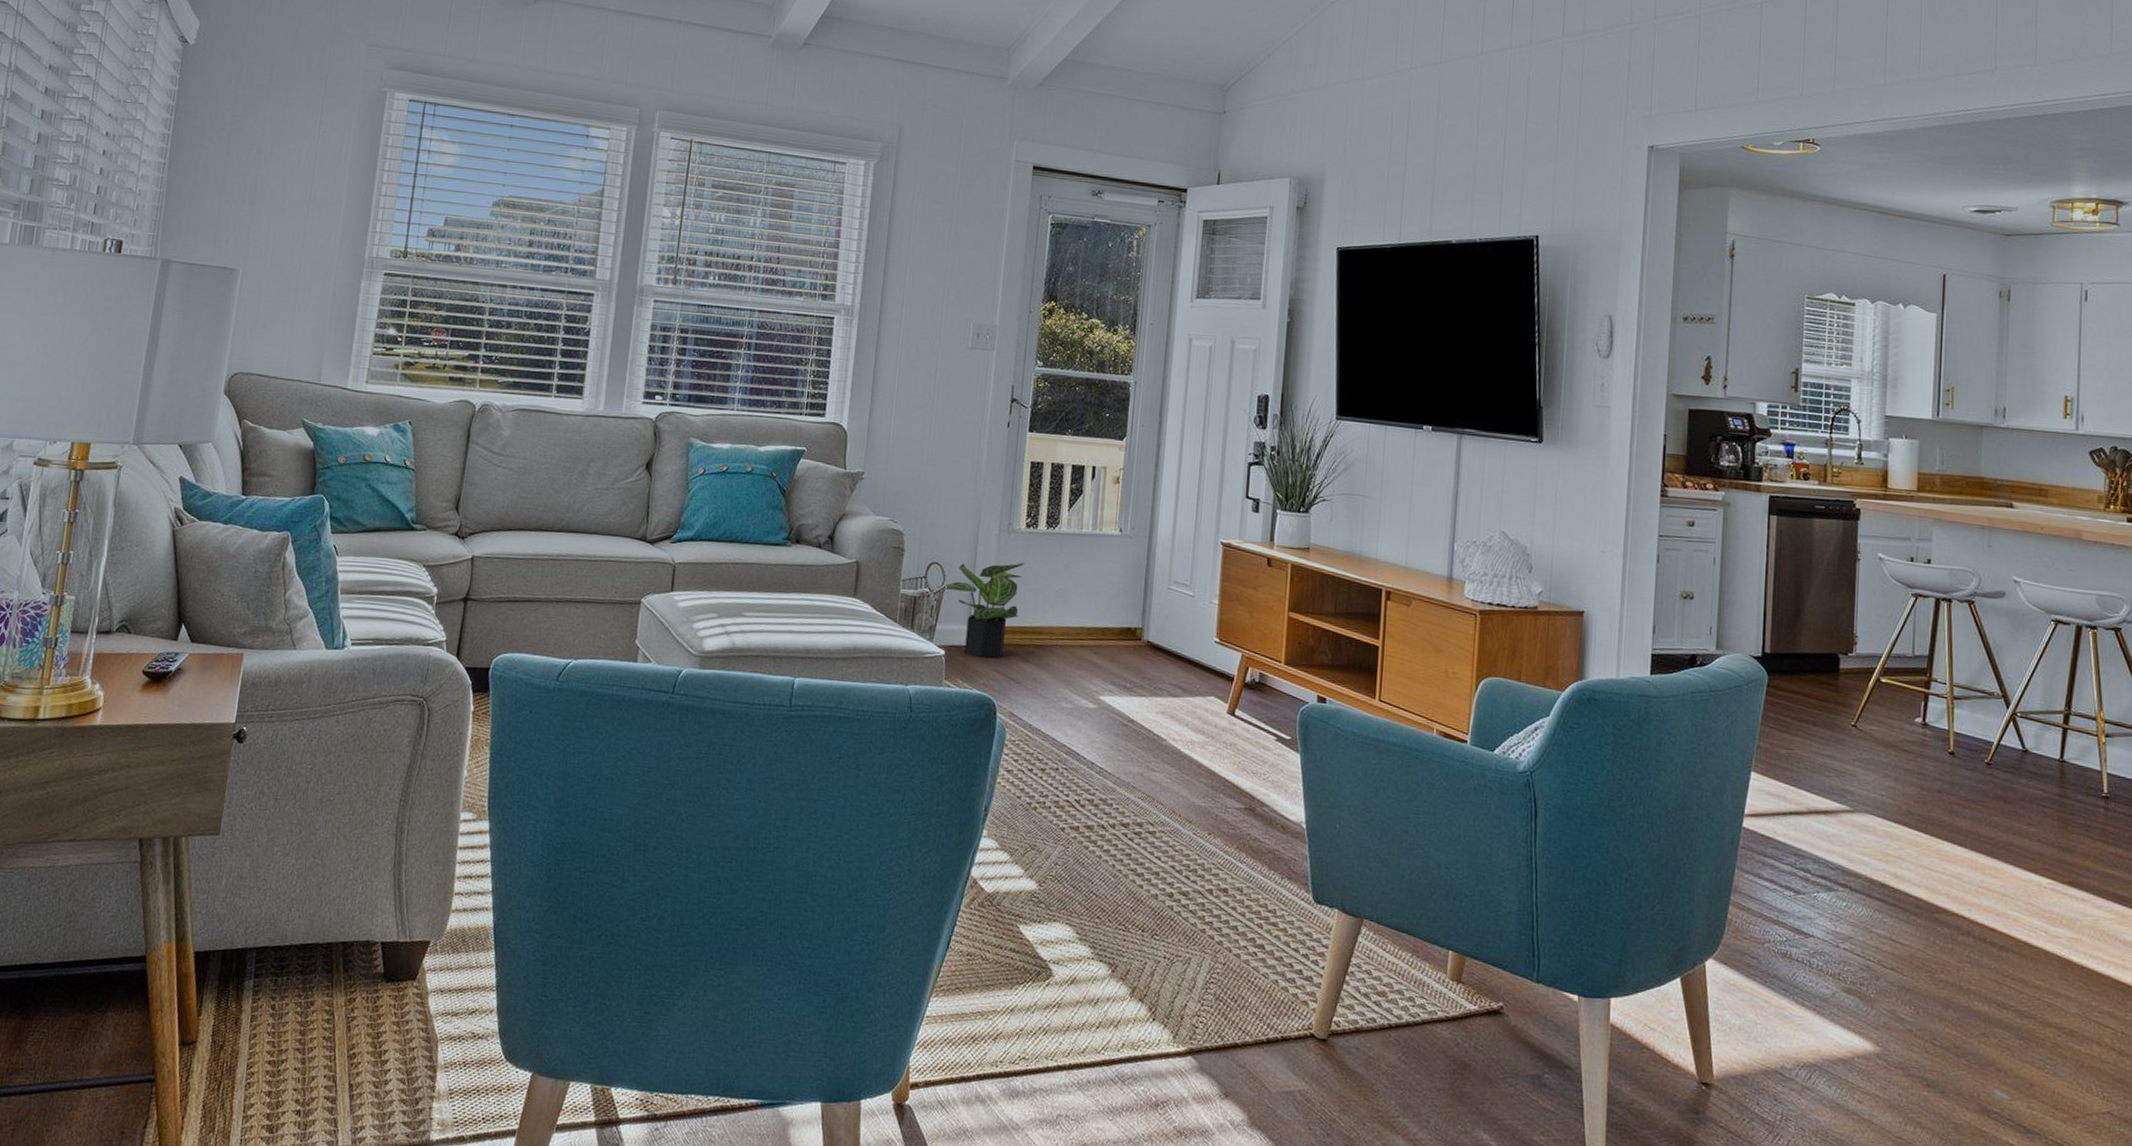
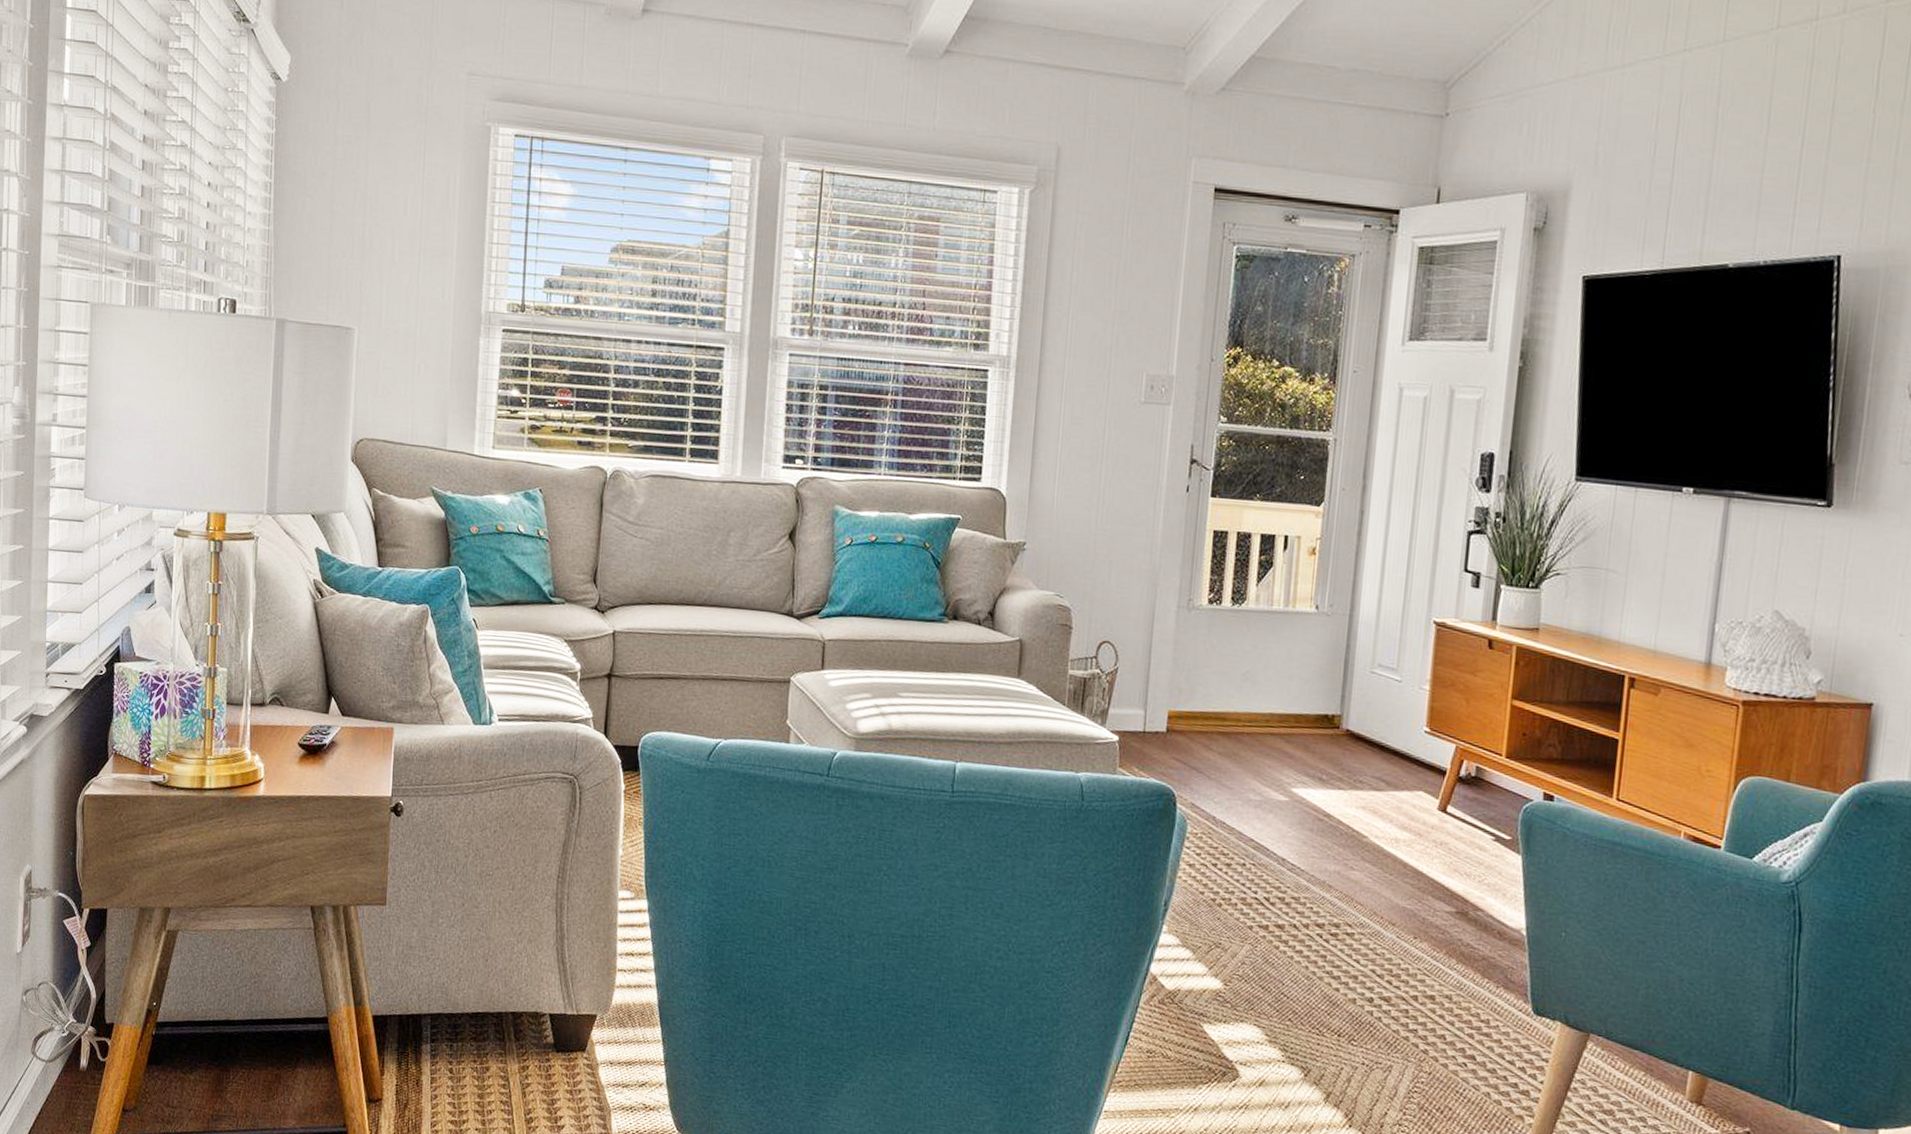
potted plant: present [936,563,1026,658] -> none [1108,642,1208,745]

